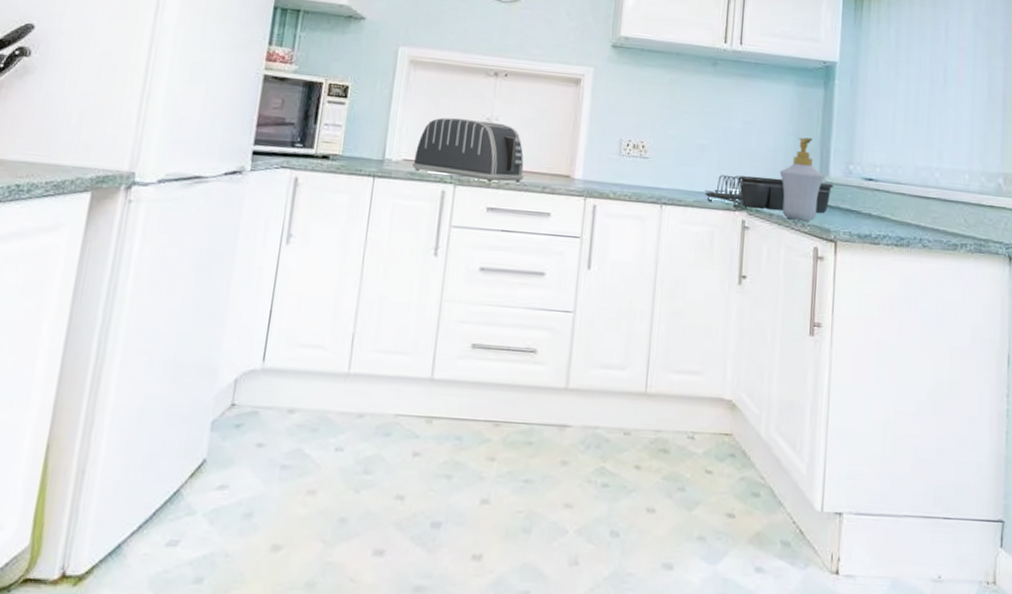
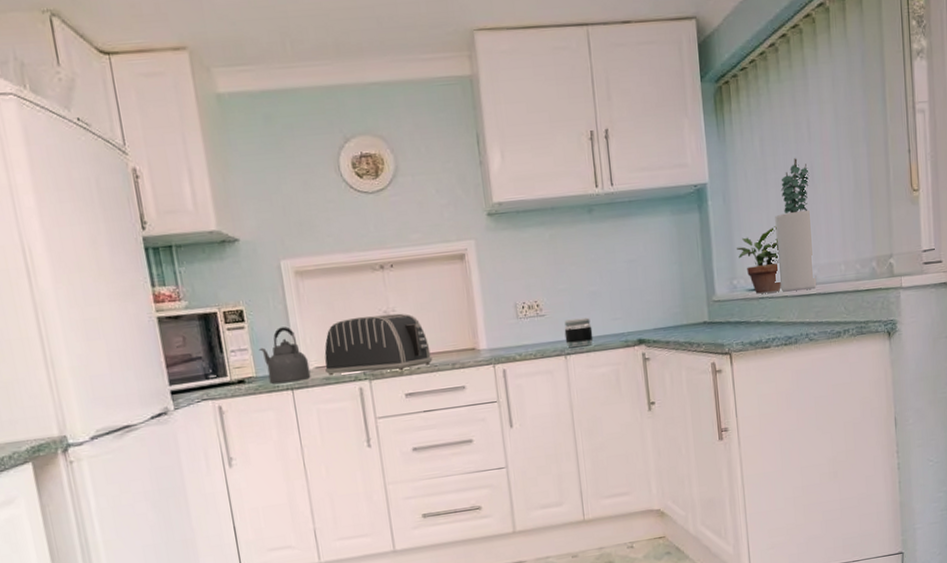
kettle: none [352,111,399,171] -> present [258,326,311,385]
jar: none [664,167,695,200] -> present [564,317,594,348]
dish rack: present [705,174,834,214] -> none [603,301,722,344]
soap bottle: present [780,137,824,221] -> none [669,263,711,343]
potted plant: none [858,119,902,187] -> present [737,226,781,294]
vase: none [898,57,942,193] -> present [775,158,817,292]

